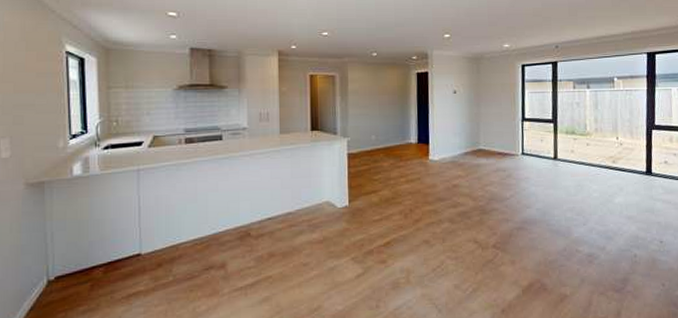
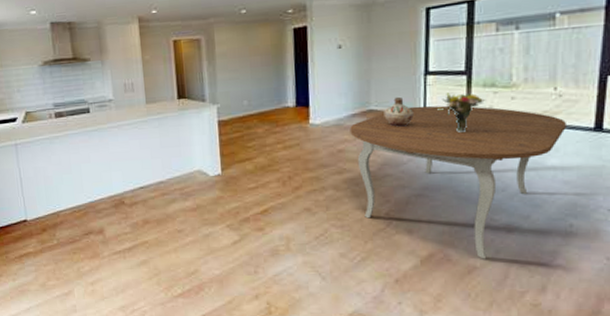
dining table: none [463,147,627,288] -> present [350,105,566,259]
ceramic jug: none [490,138,514,166] -> present [384,96,414,128]
bouquet: none [532,137,569,172] -> present [437,93,486,132]

